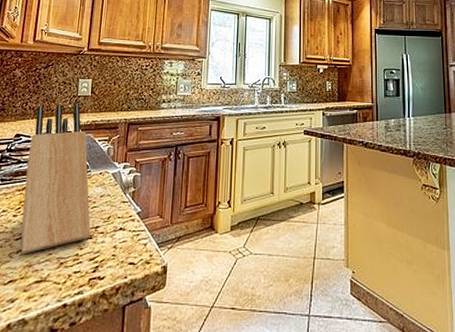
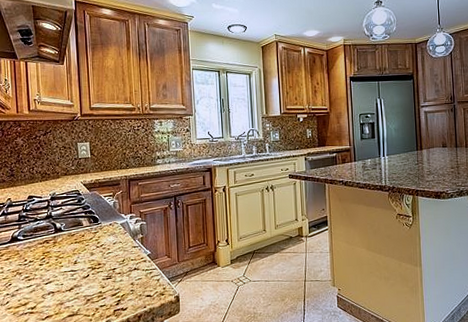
knife block: present [21,104,91,255] -> none [43,165,110,295]

